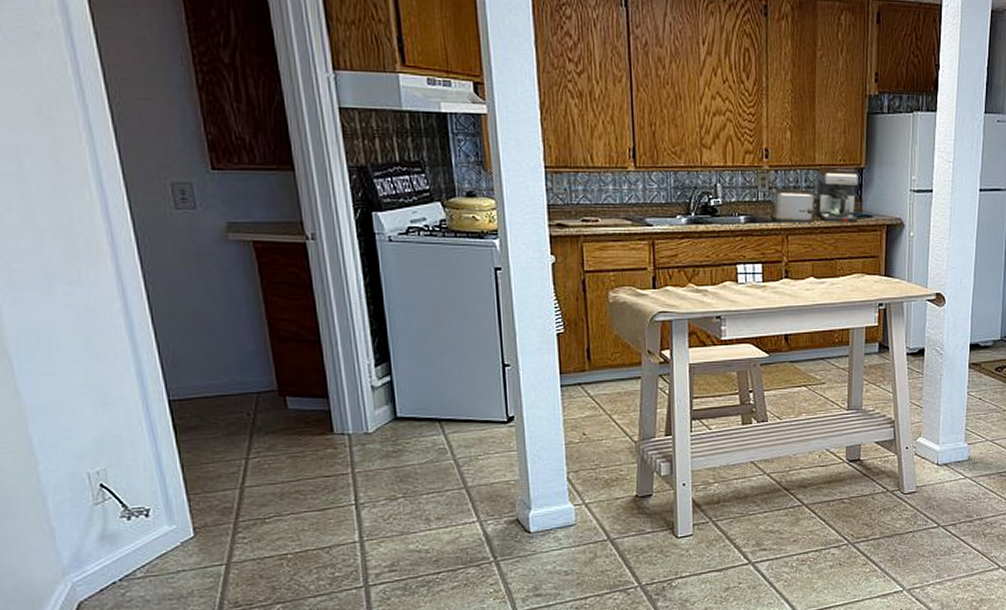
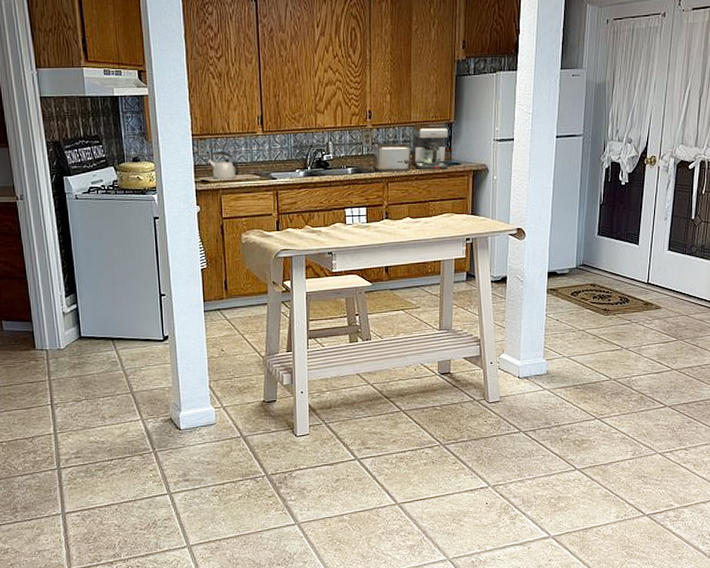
kettle: none [565,188,605,226] -> present [208,151,239,181]

